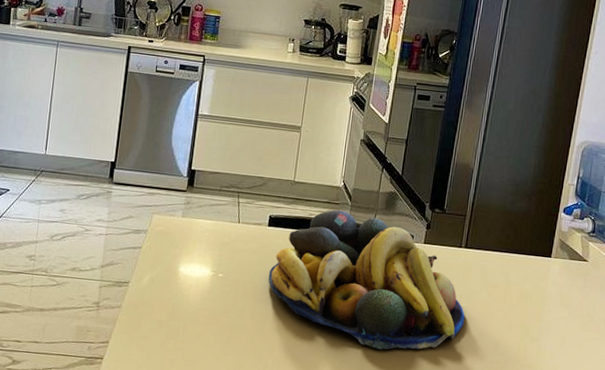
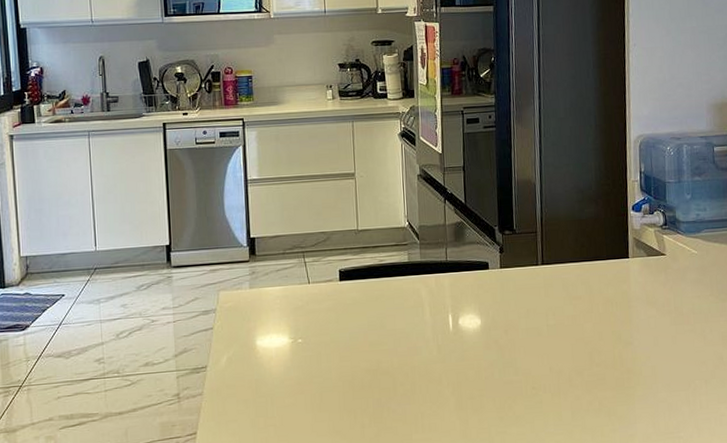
fruit bowl: present [268,209,465,350] -> none [348,250,556,385]

